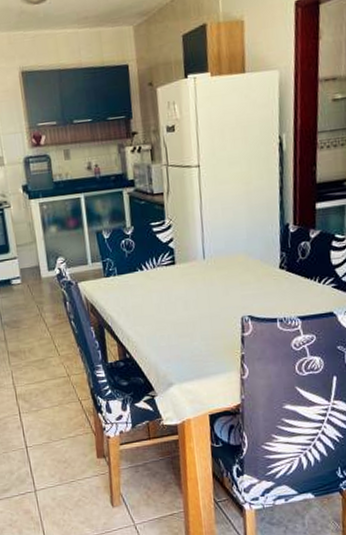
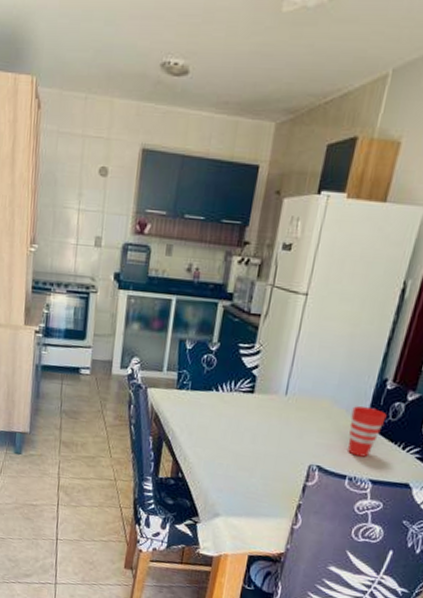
cup: none [265,252,297,299] -> present [348,406,387,457]

